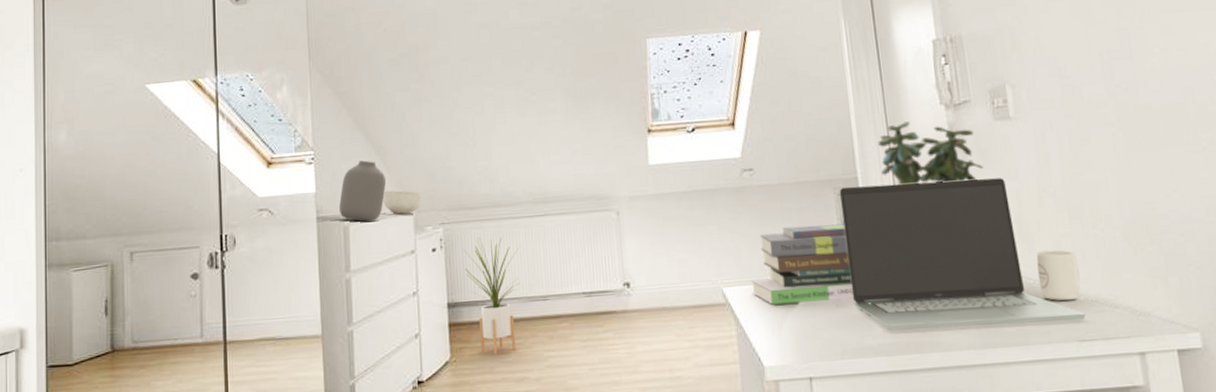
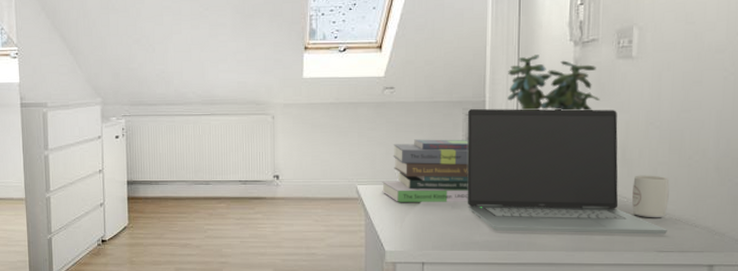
vase: present [338,160,386,222] -> none [38,58,78,109]
bowl: present [382,190,423,215] -> none [75,84,109,106]
house plant: present [463,237,520,355] -> none [141,129,188,224]

